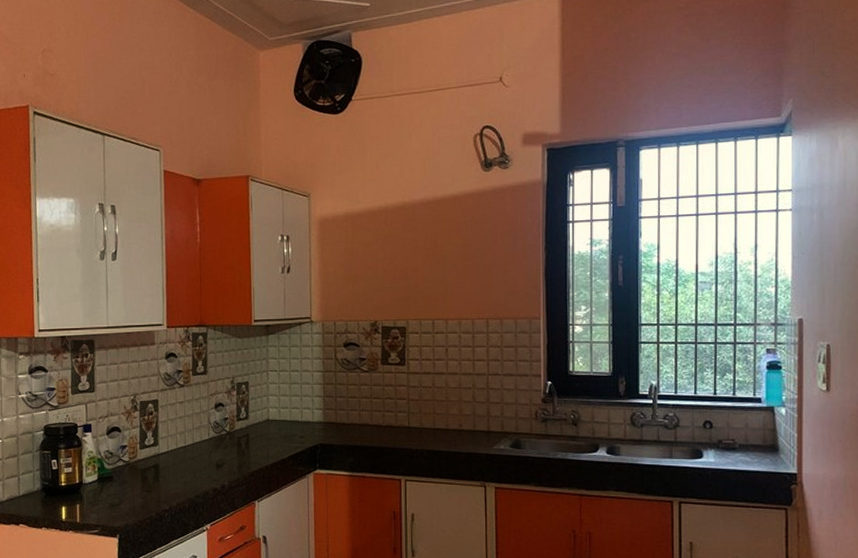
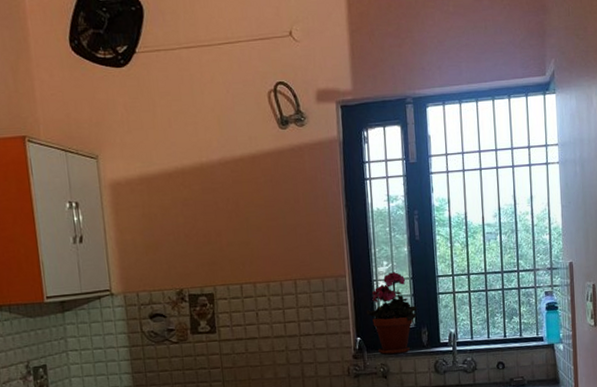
potted plant: none [559,316,616,403] -> present [366,271,417,356]

